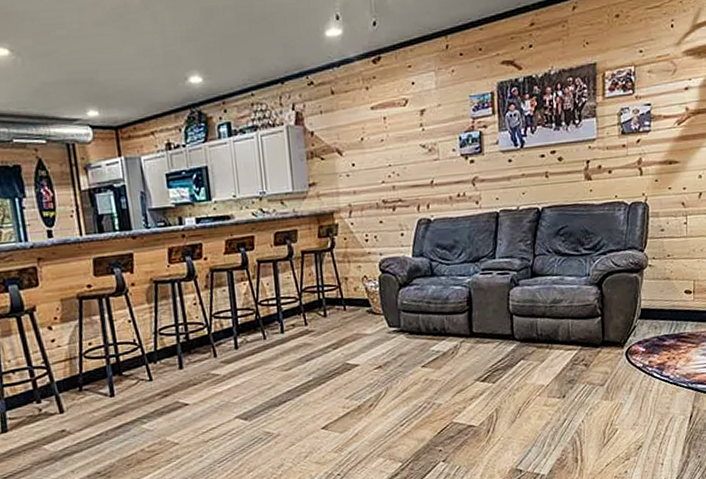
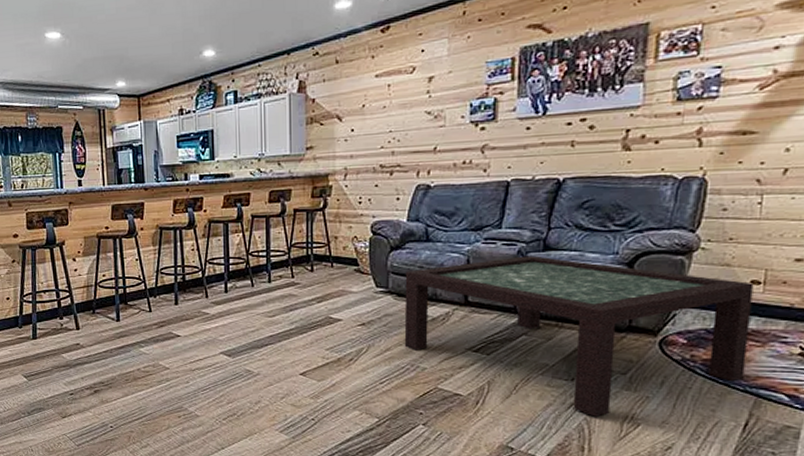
coffee table: none [415,282,687,429] -> present [404,256,754,417]

